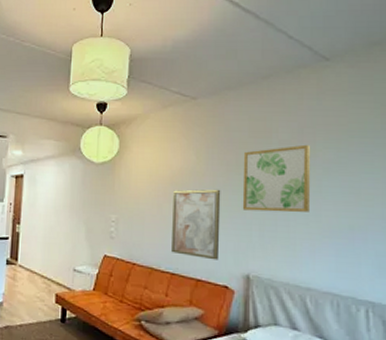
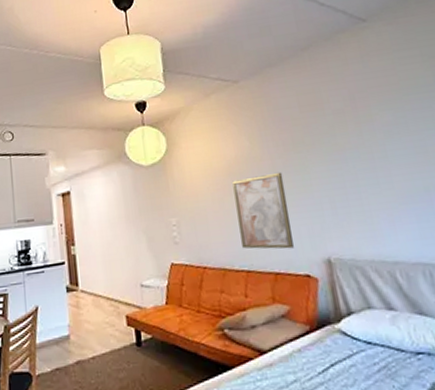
wall art: present [242,144,311,213] -> none [299,110,379,190]

